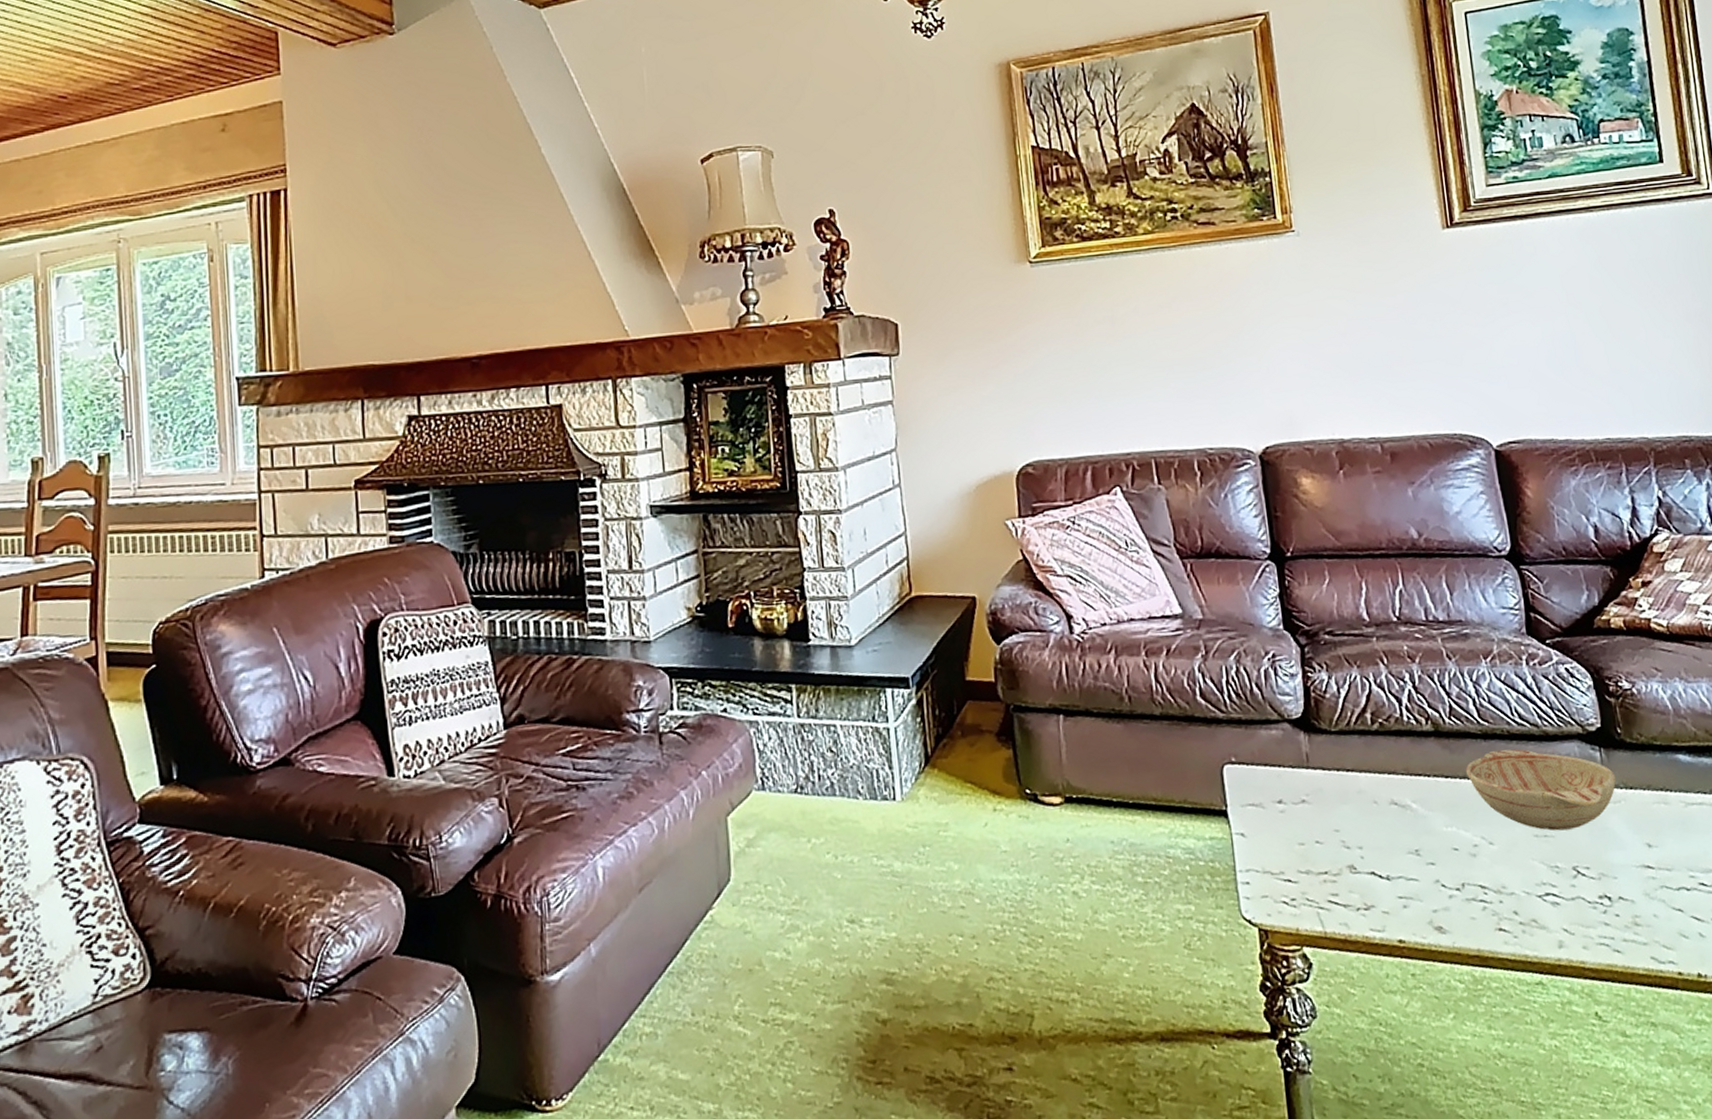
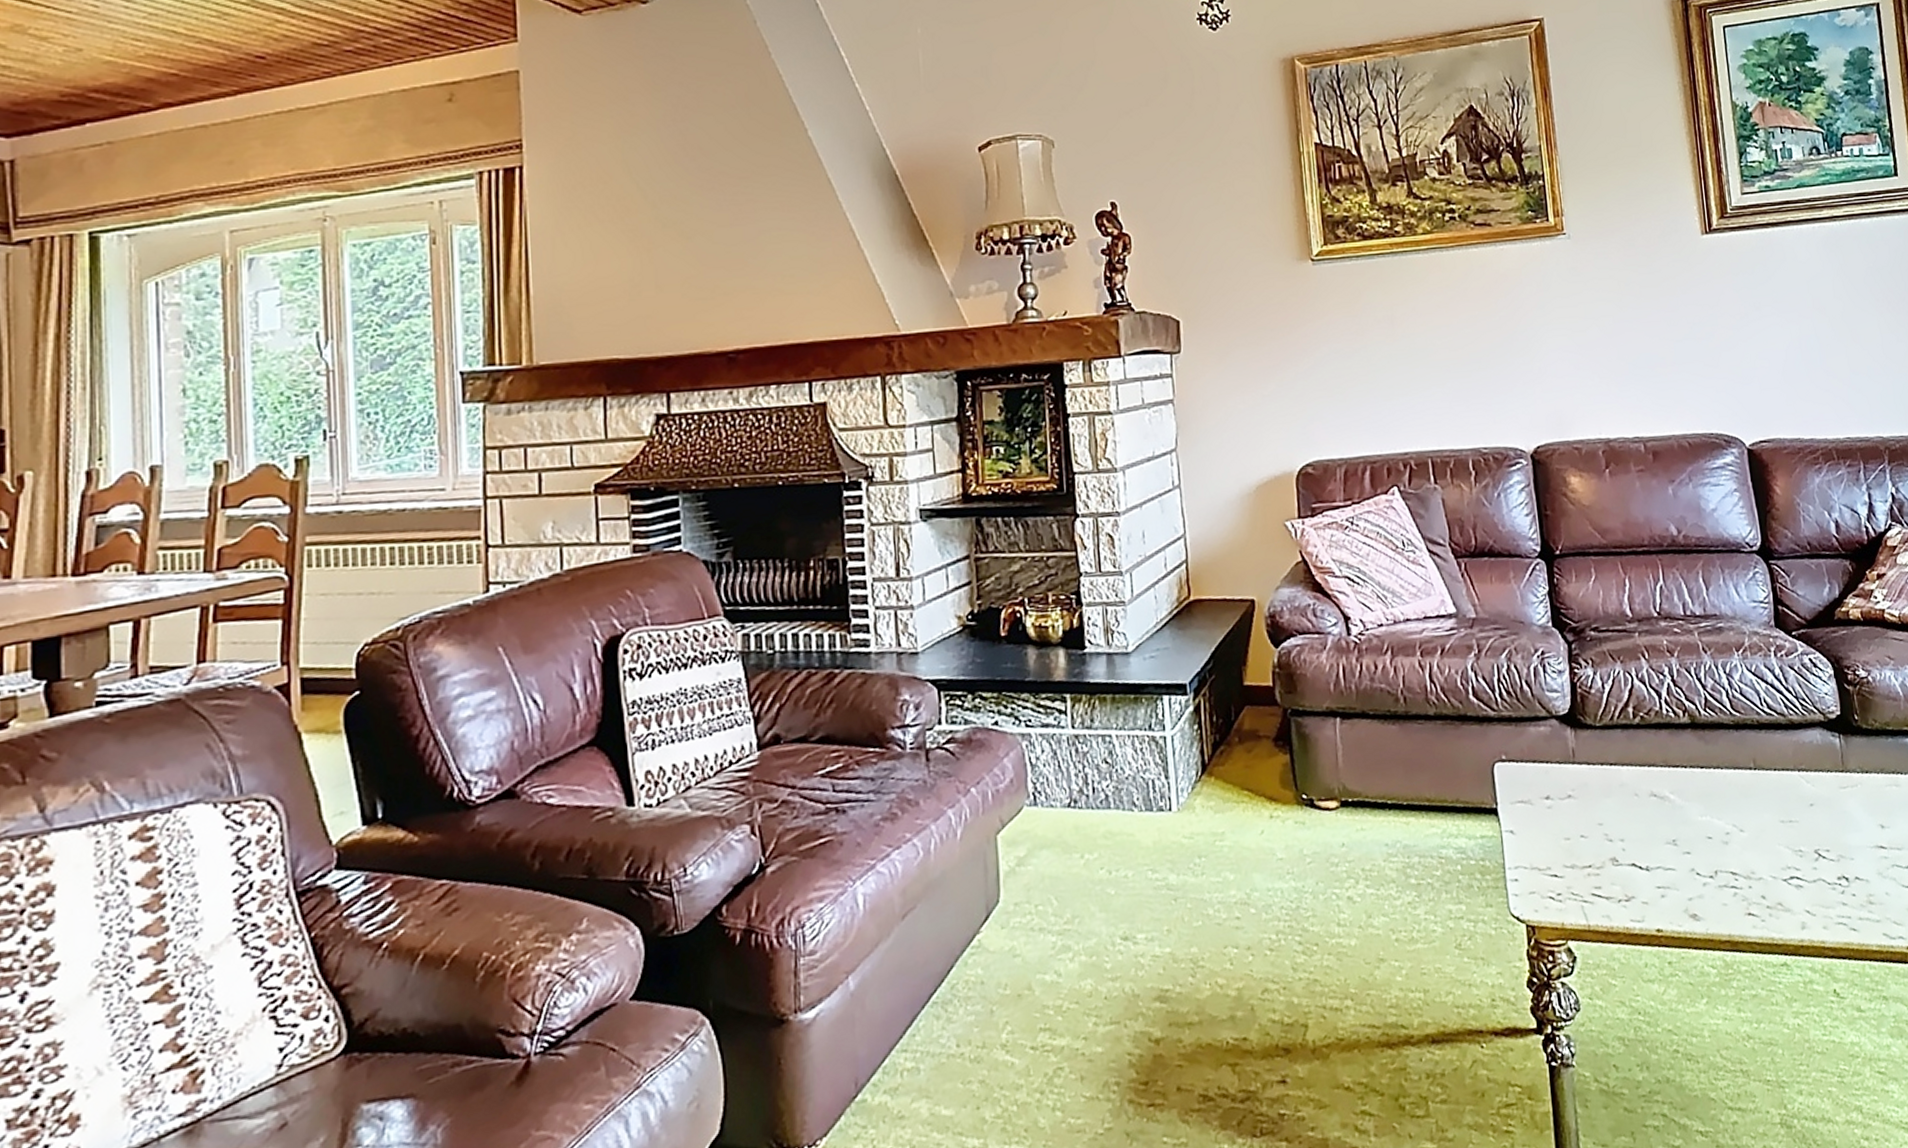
decorative bowl: present [1465,749,1616,831] -> none [1719,738,1853,816]

